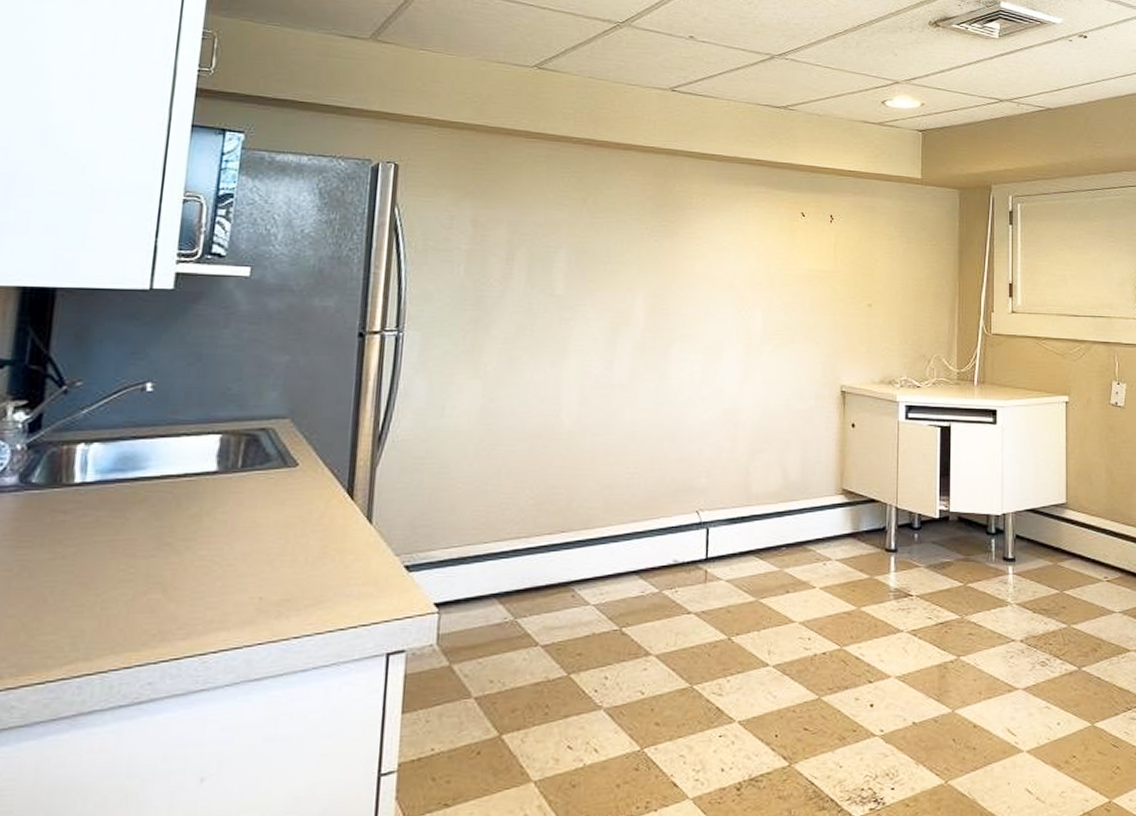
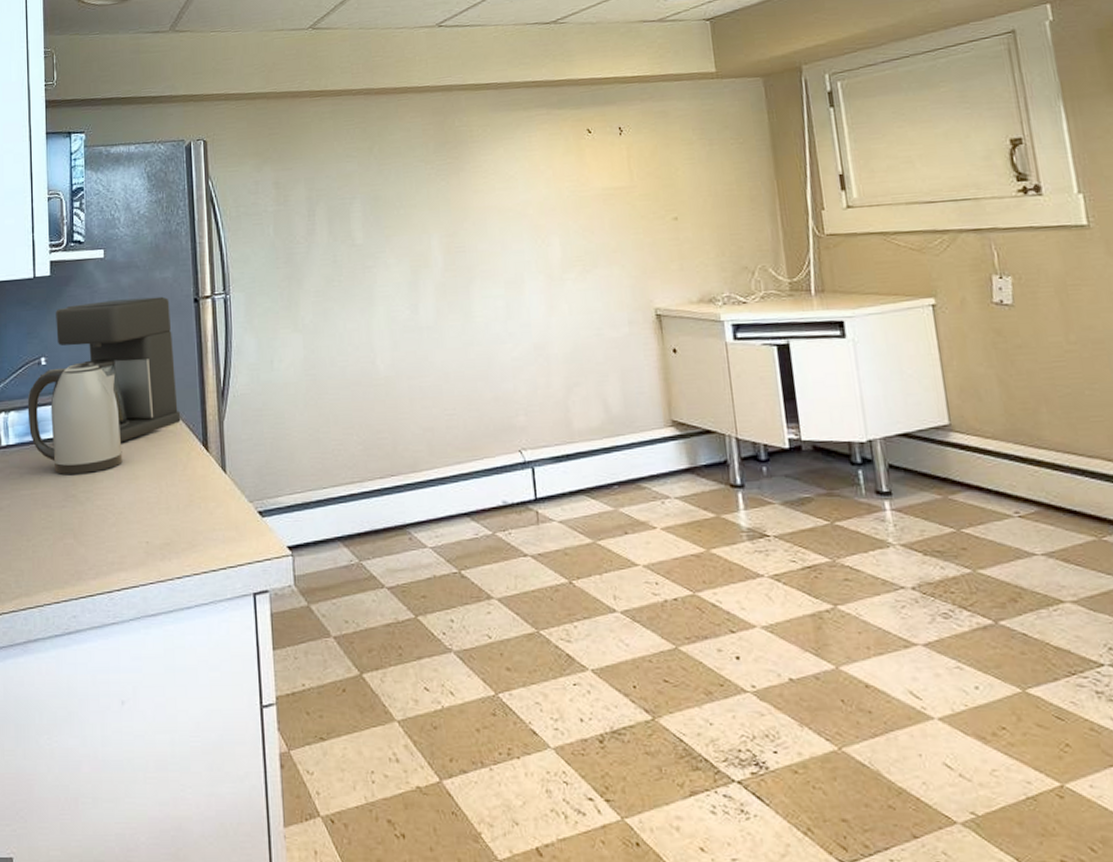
kettle: none [117,391,246,519] -> present [27,362,123,475]
coffee maker: none [172,325,328,486] -> present [56,296,181,443]

